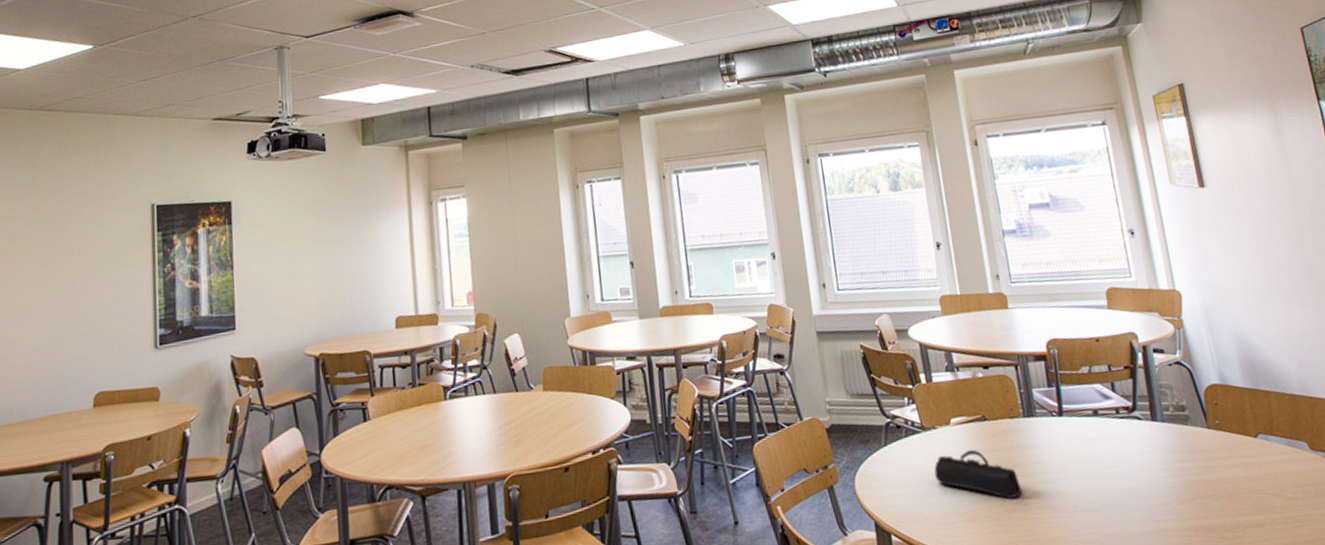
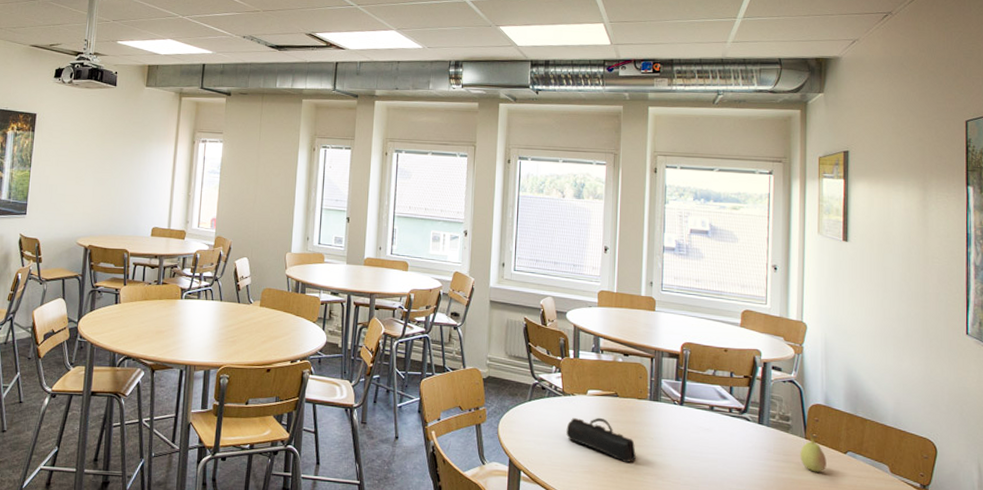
fruit: none [1205,420,1239,467] -> present [800,433,827,472]

